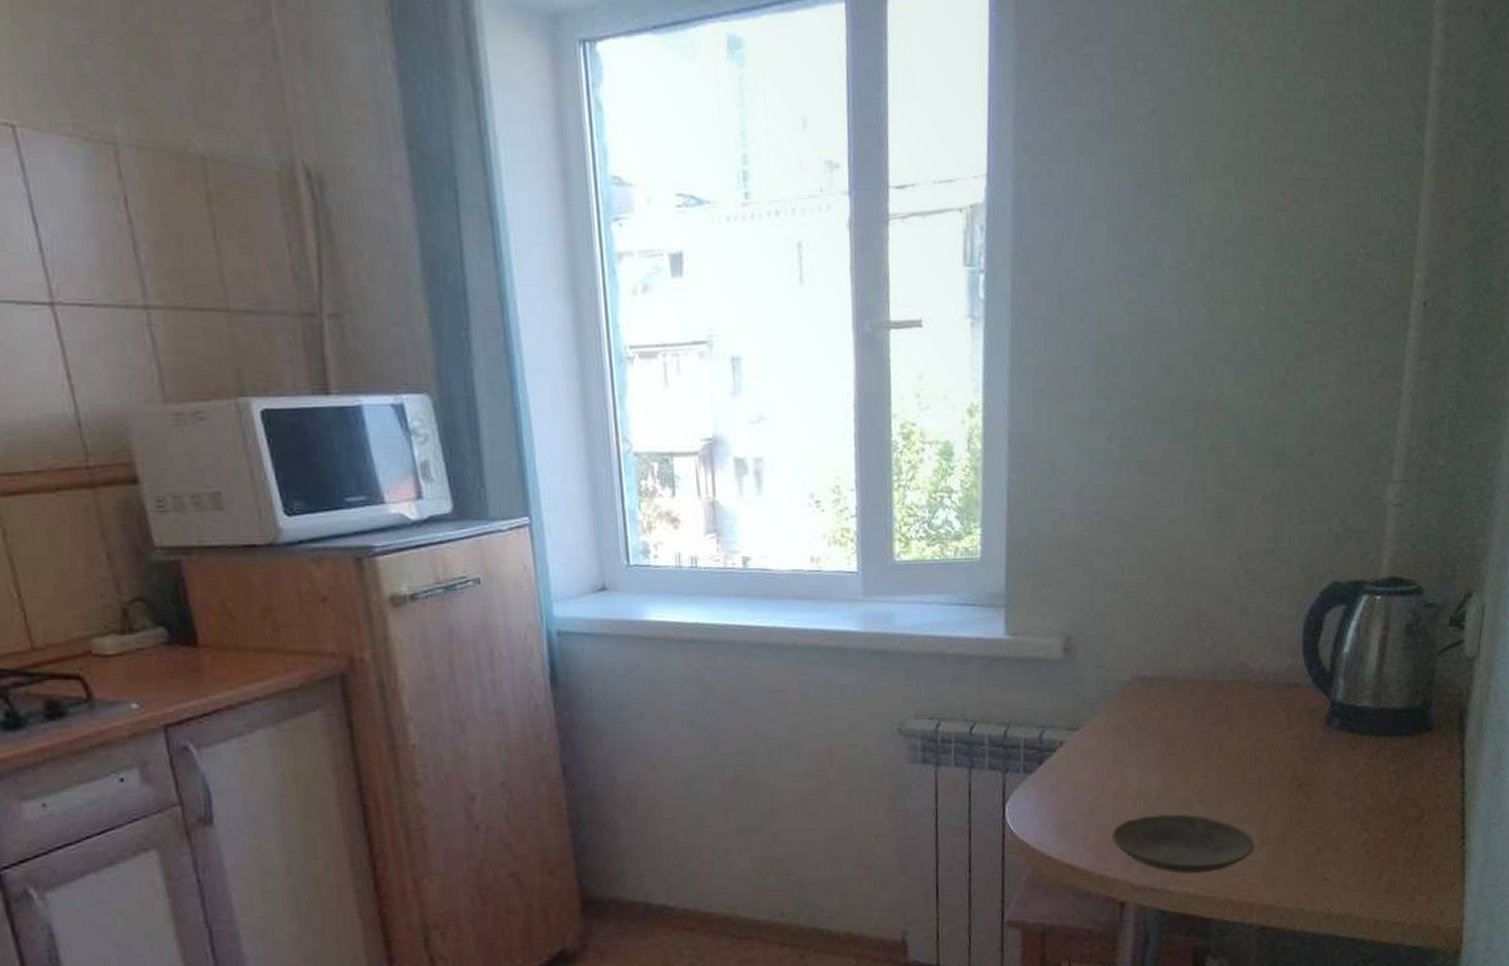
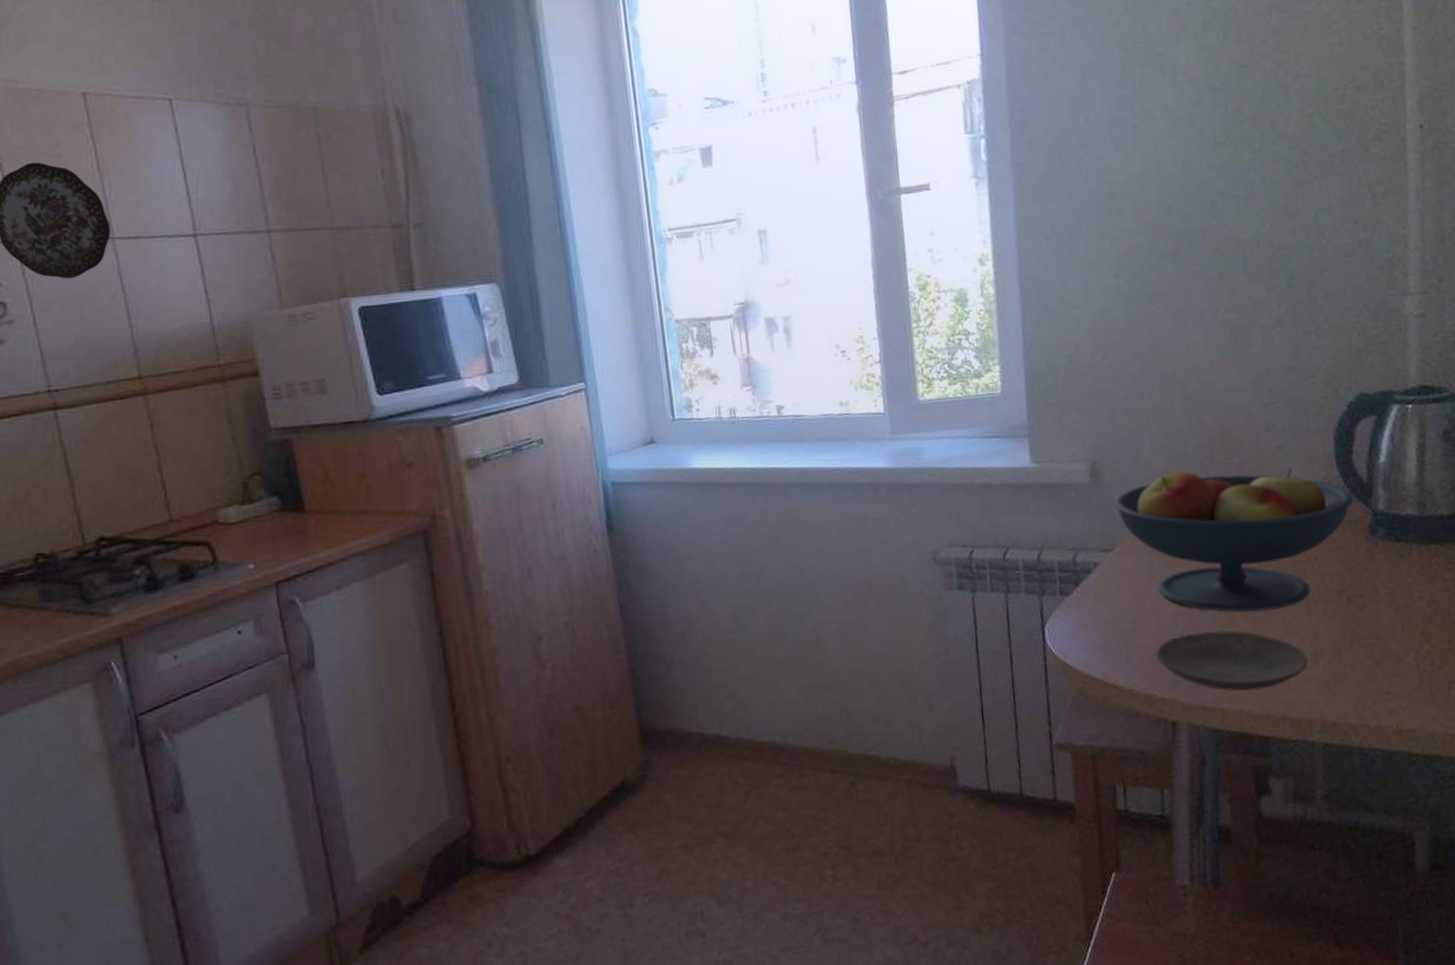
fruit bowl: none [1084,651,1314,797] -> present [1113,467,1353,613]

